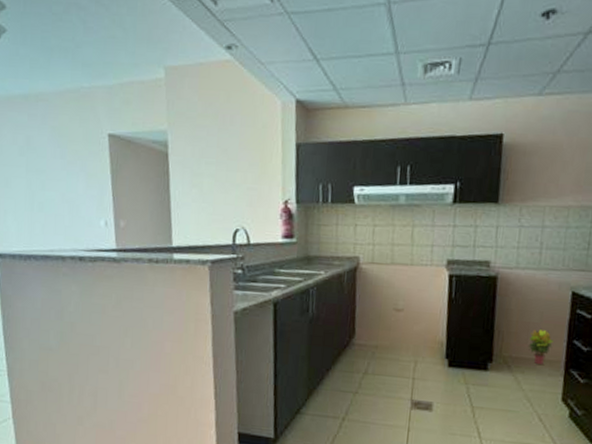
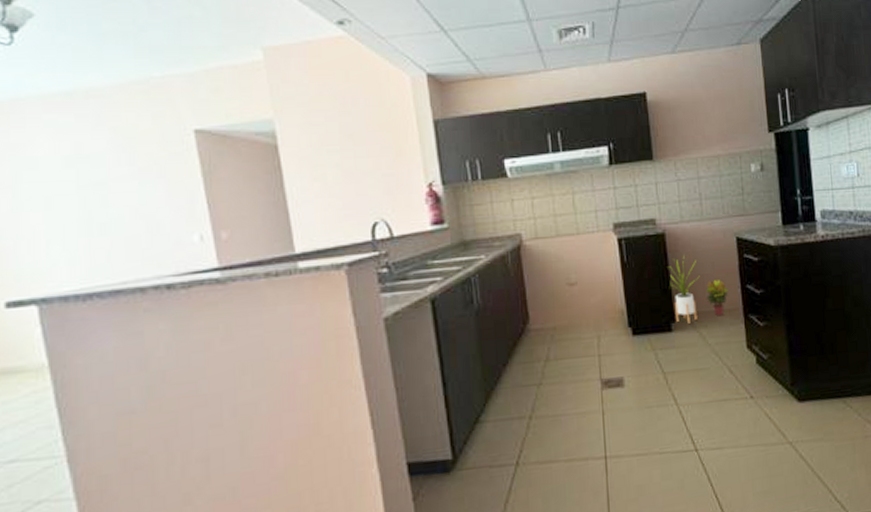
house plant: none [493,302,526,366] -> present [668,256,700,324]

